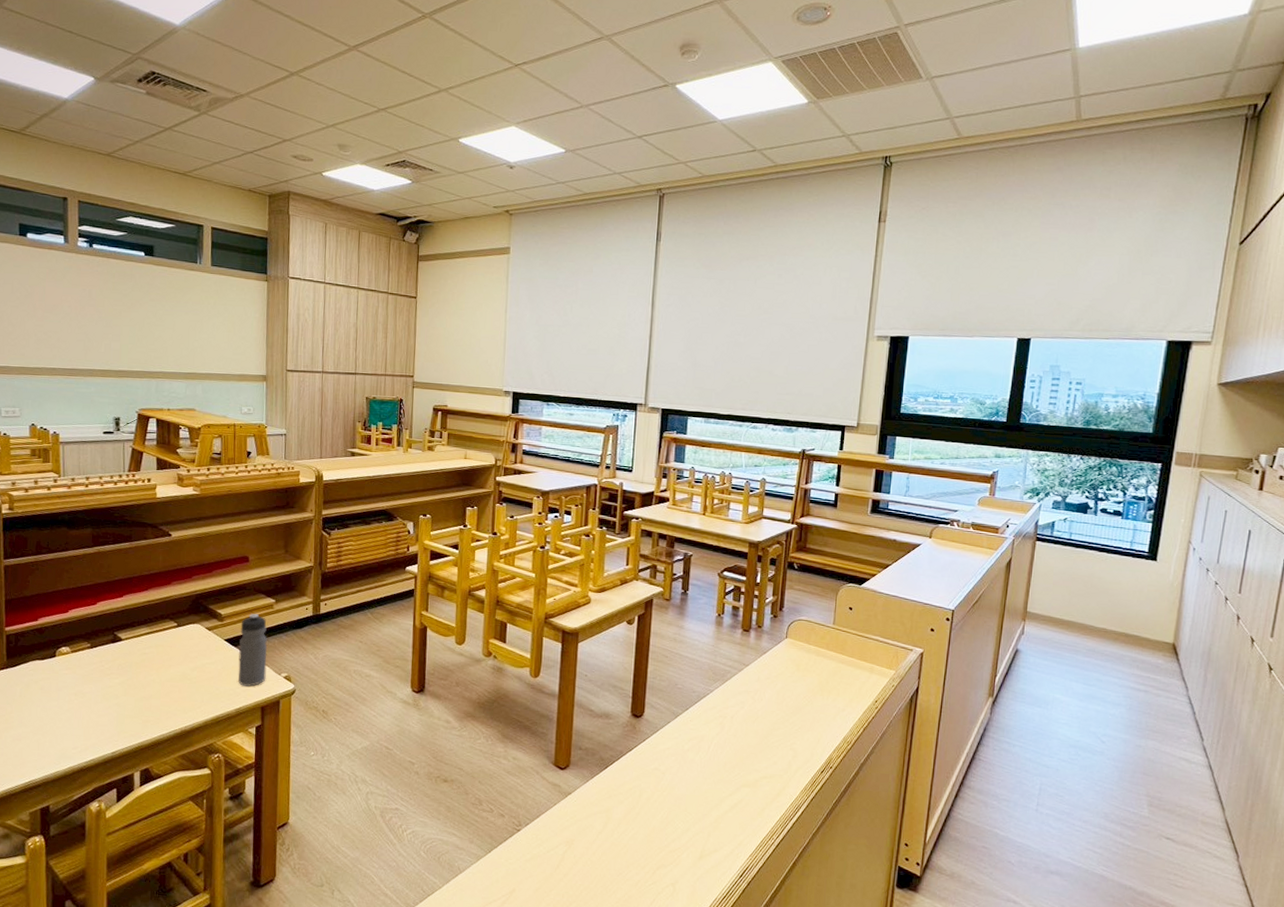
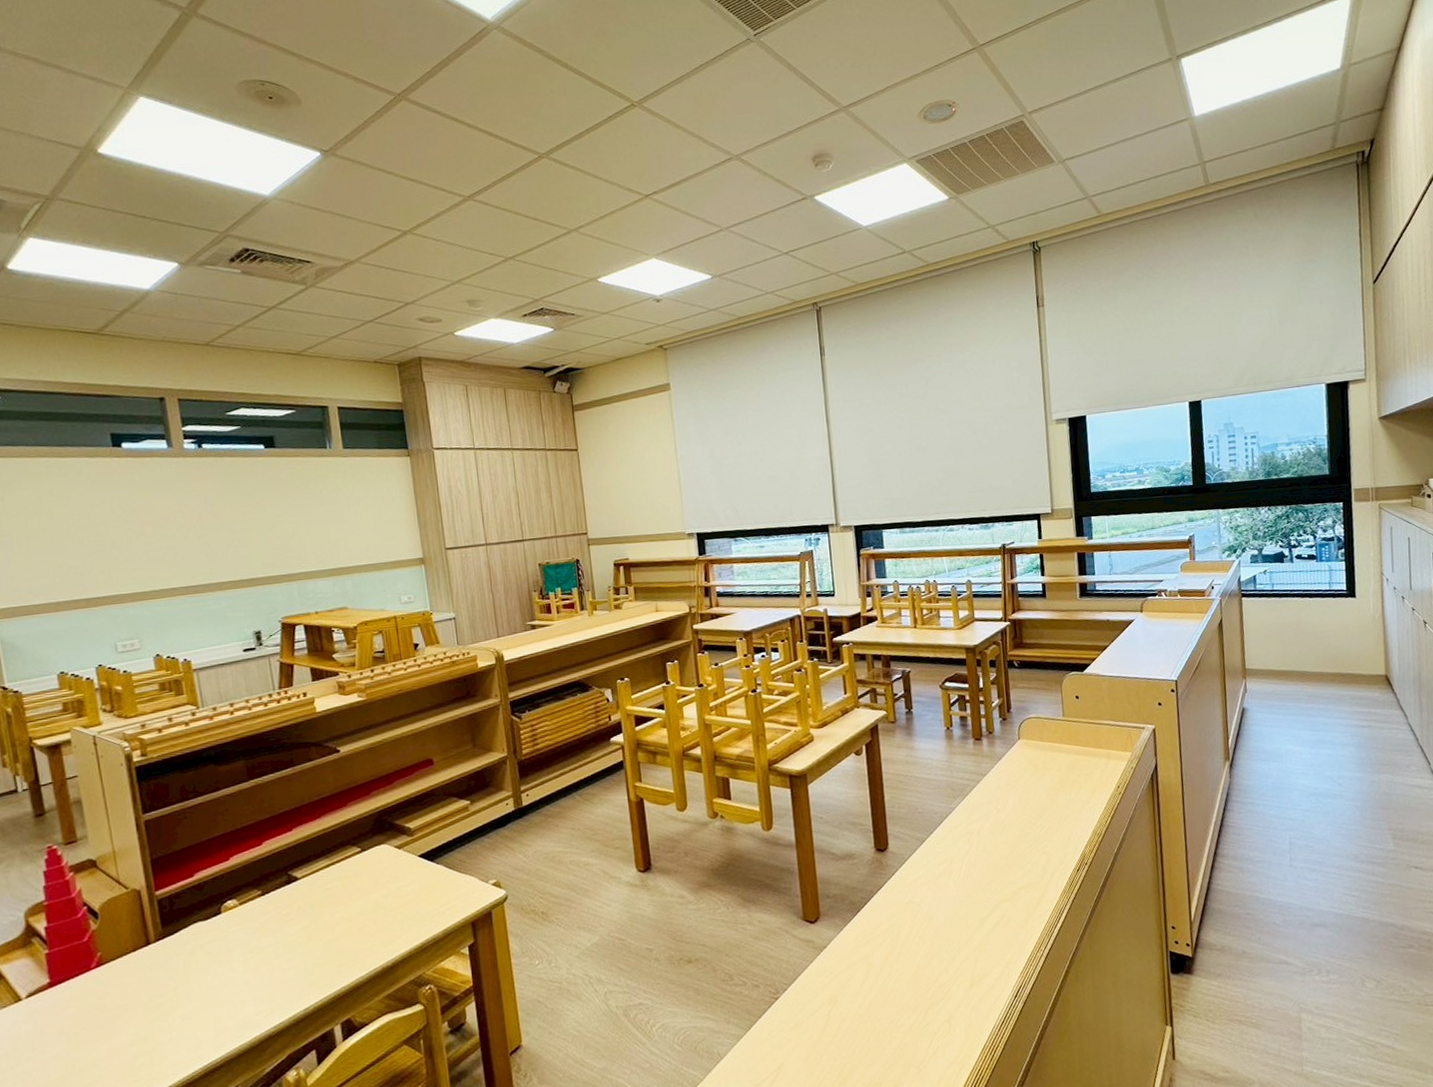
water bottle: present [238,614,267,687] -> none [434,820,472,903]

